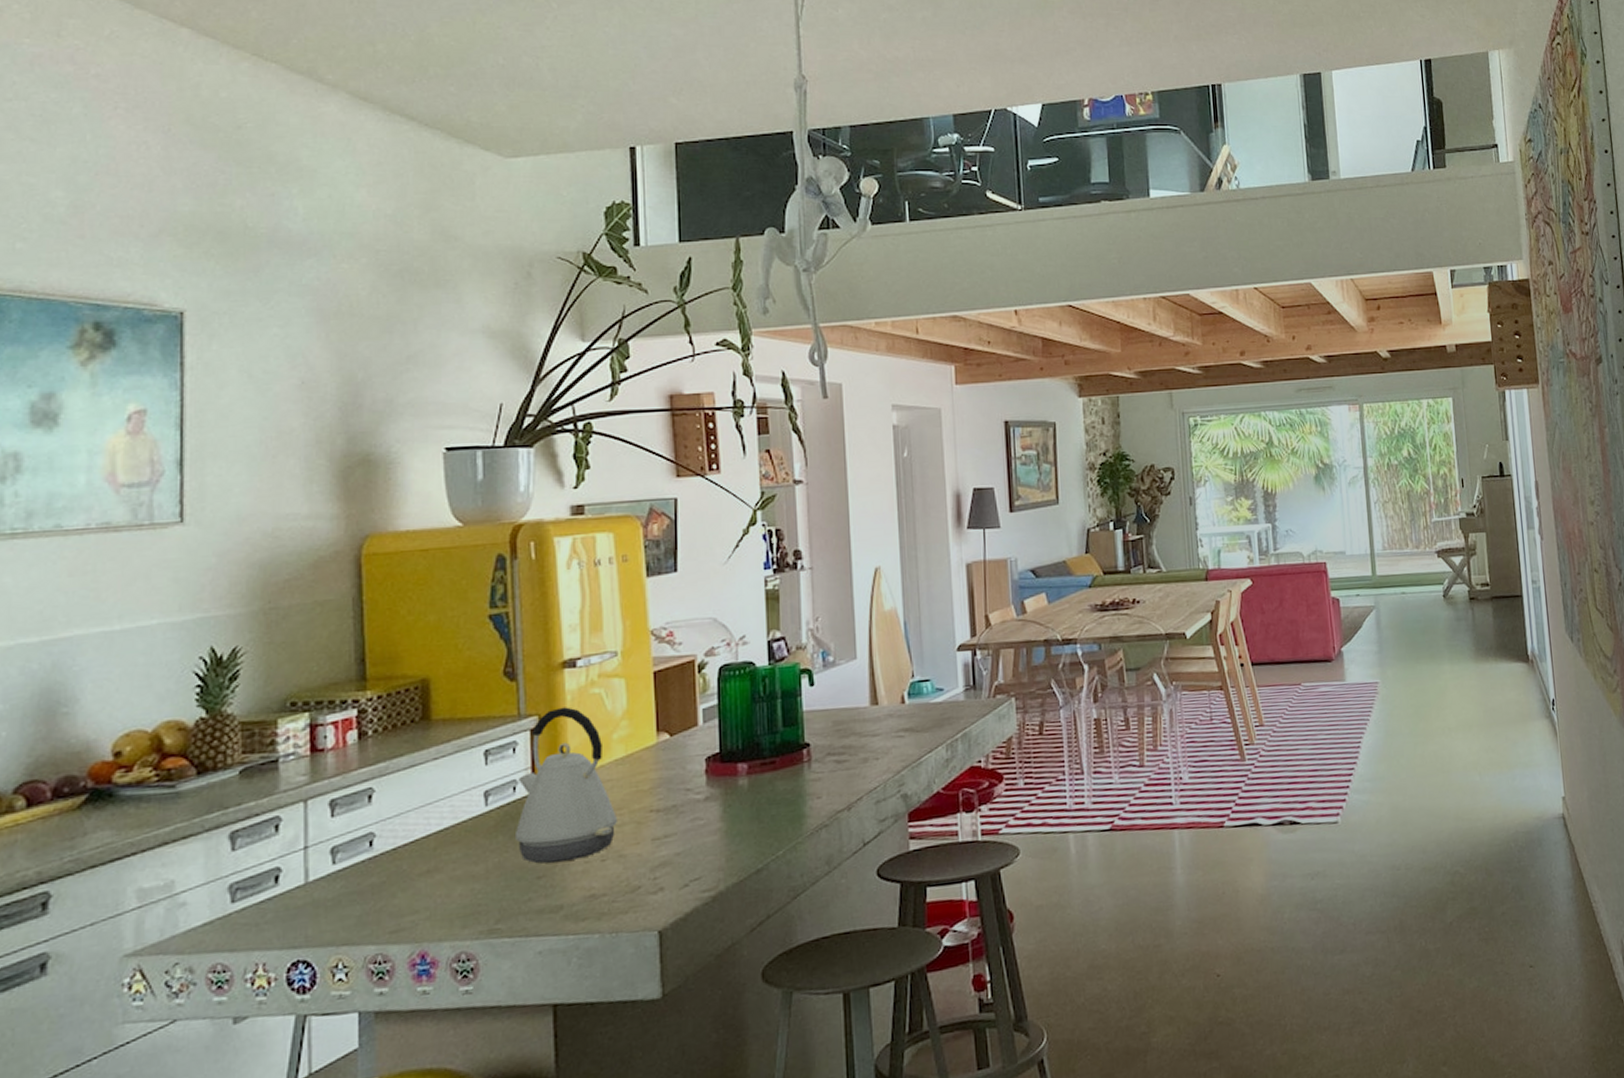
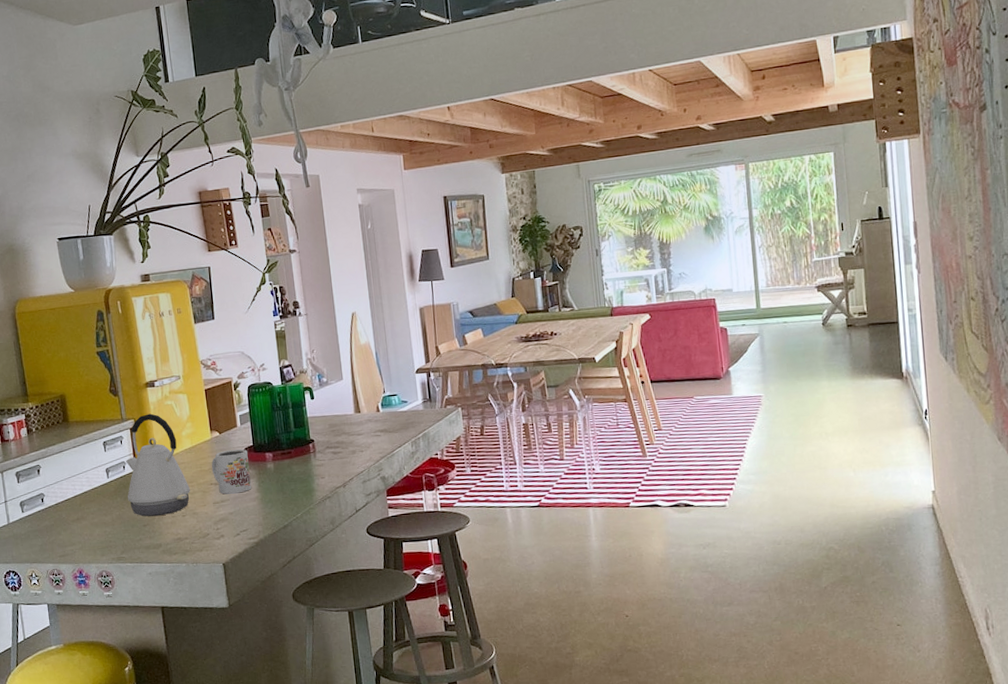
mug: none [653,757,713,826] -> present [211,449,252,494]

